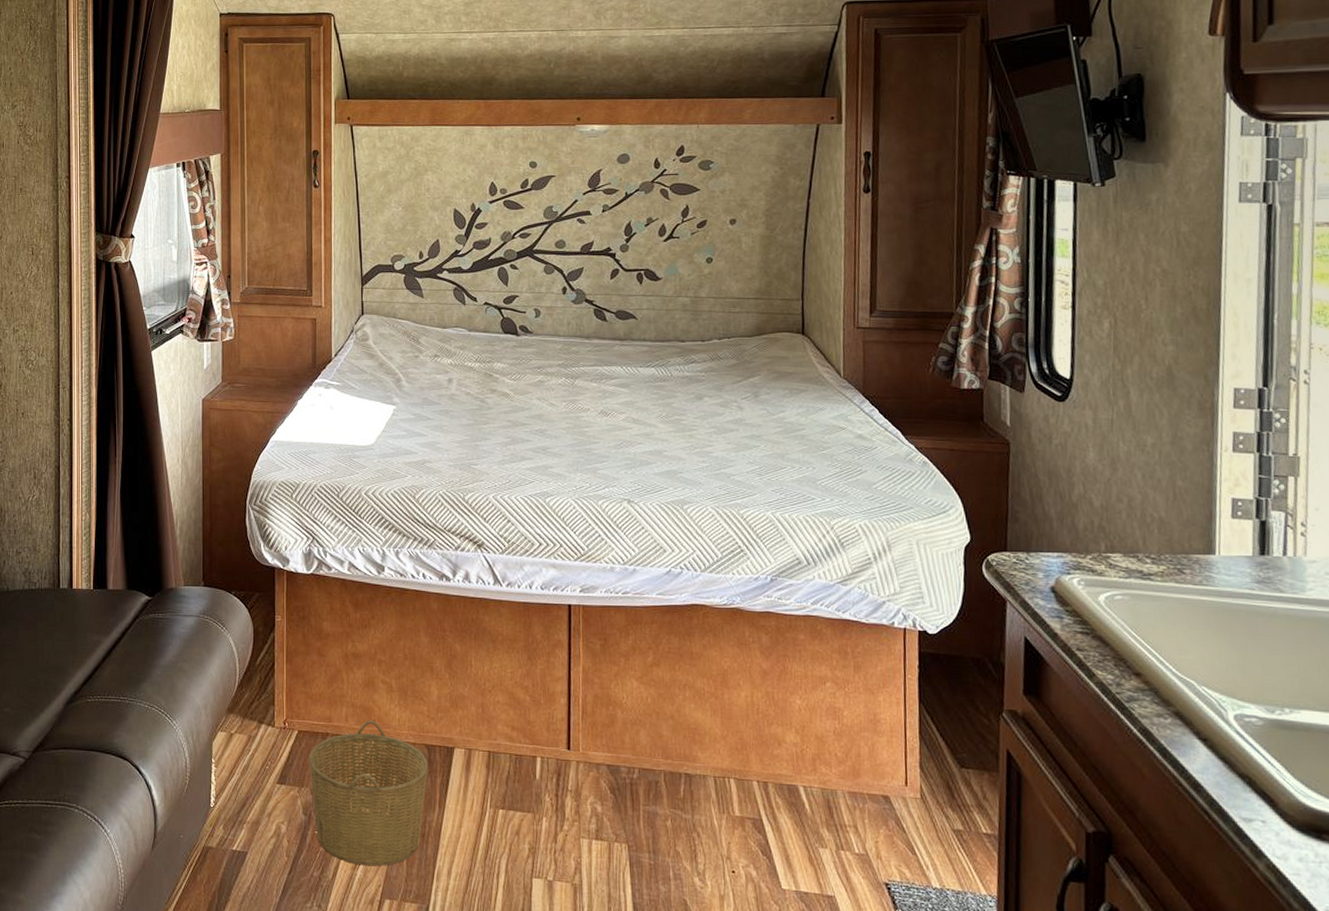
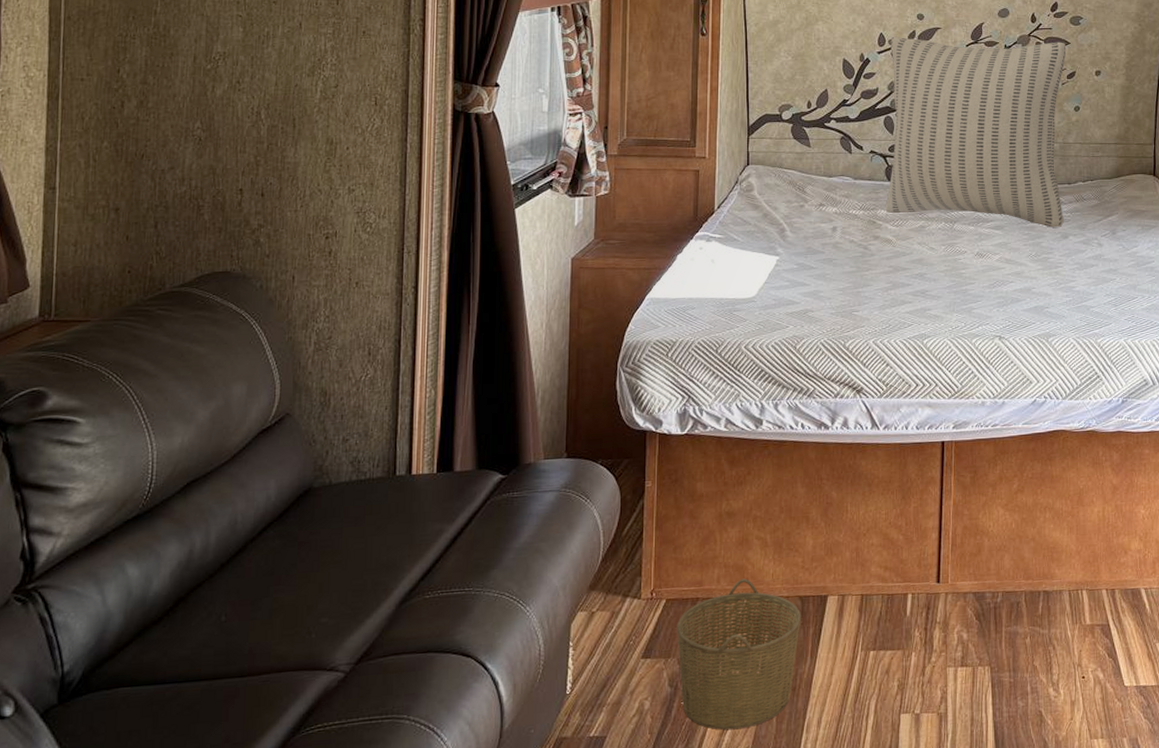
pillow: none [501,185,699,387] -> present [885,36,1067,228]

